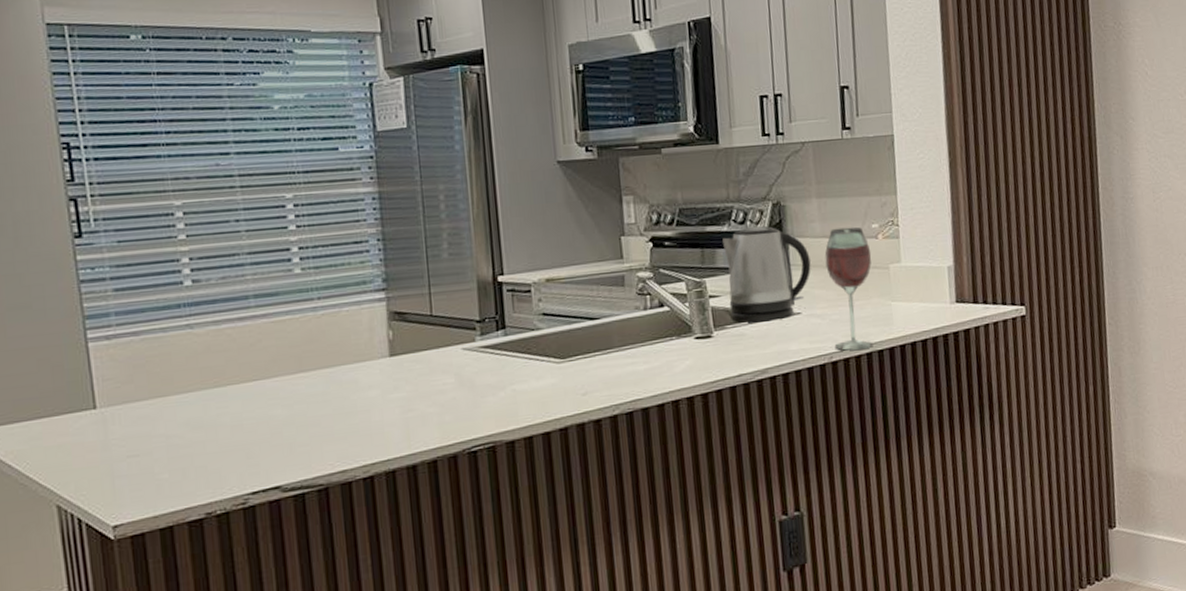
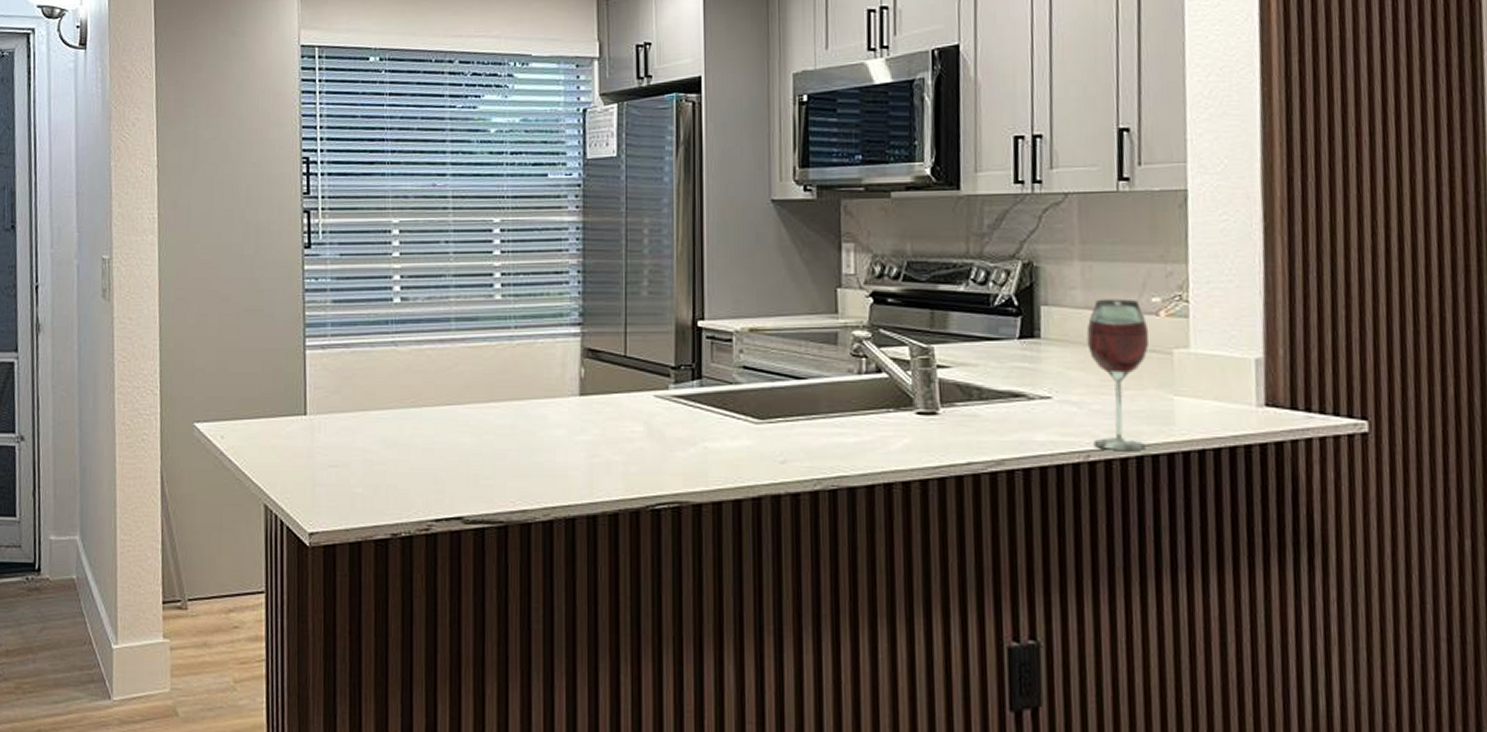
kettle: present [722,225,811,323] -> none [958,288,1068,403]

